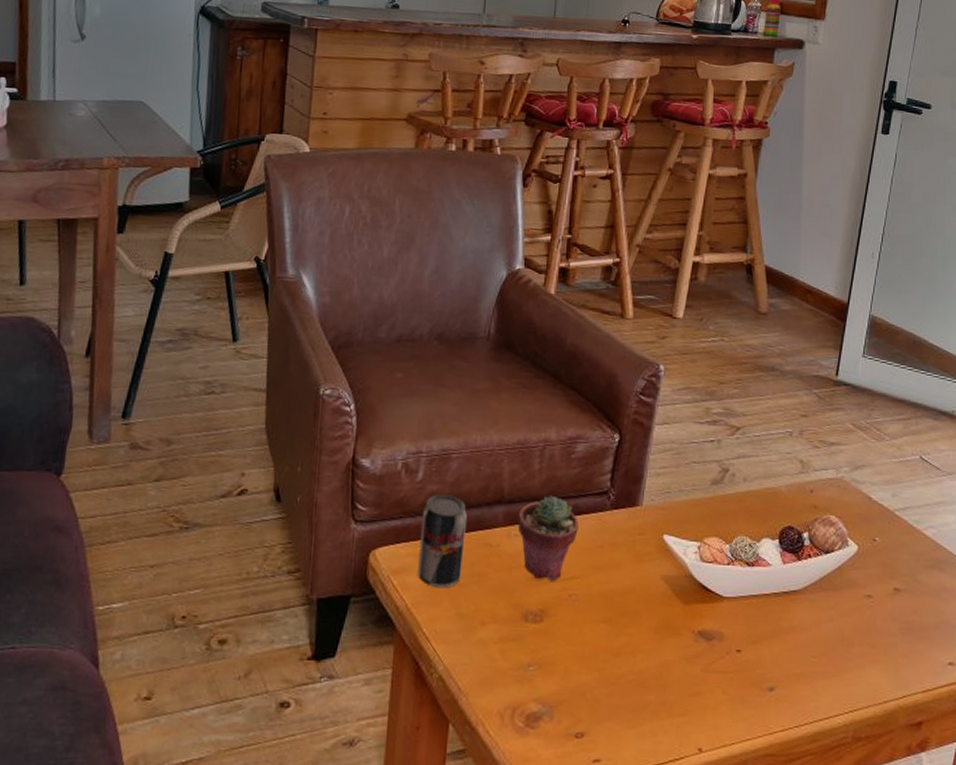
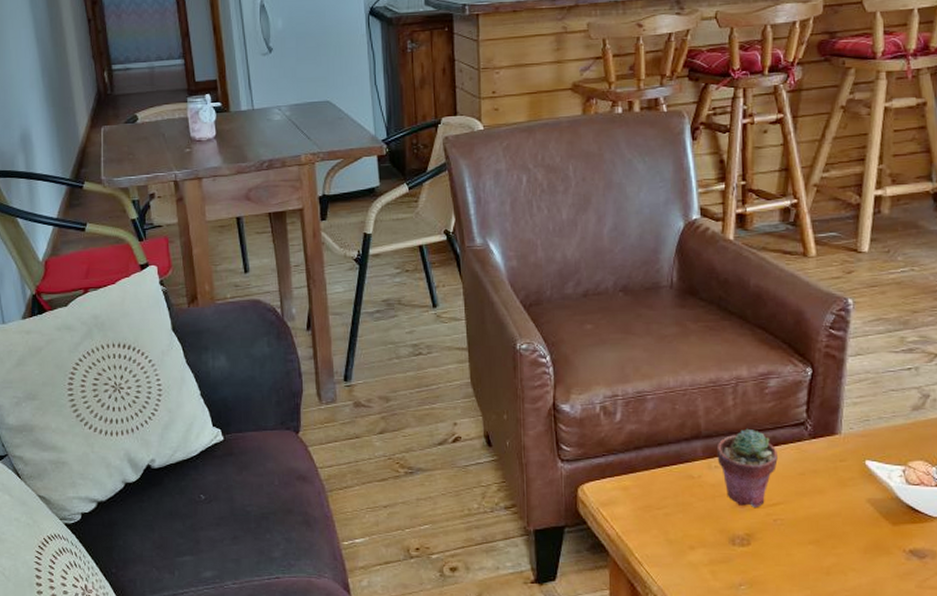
beverage can: present [418,494,468,589] -> none [623,433,668,518]

